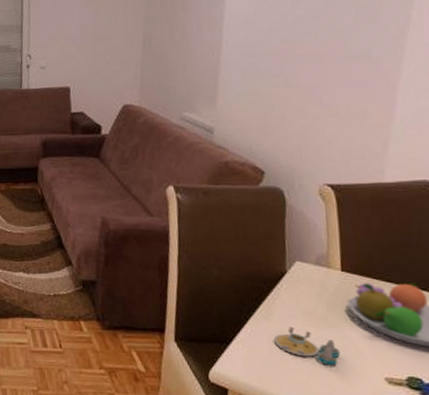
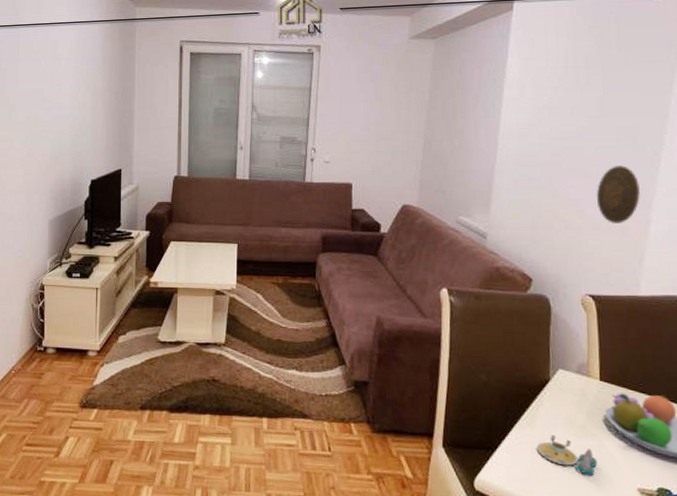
decorative plate: none [334,47,384,109] -> present [597,166,640,223]

